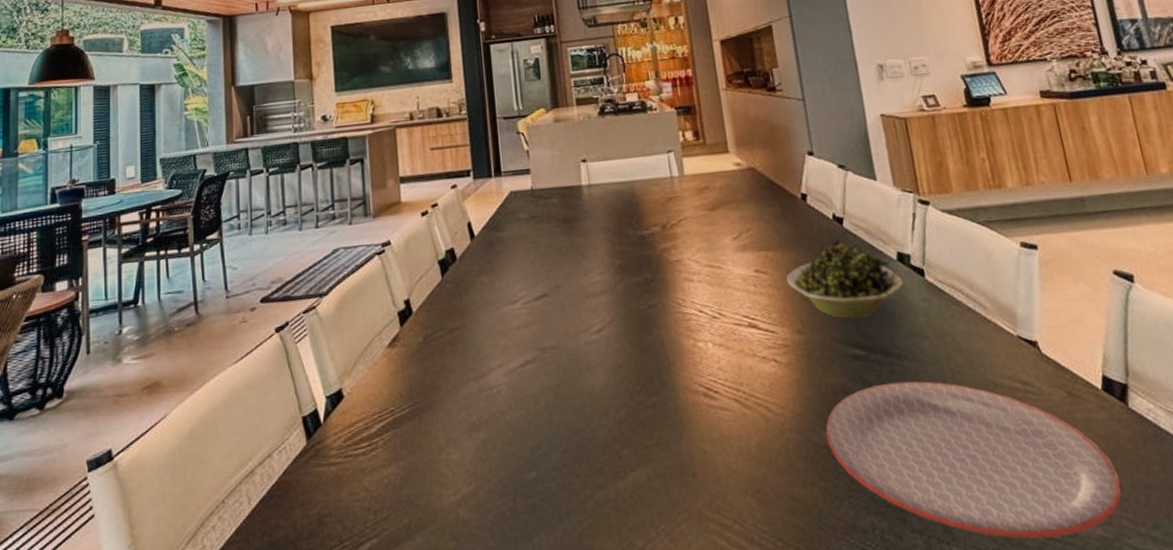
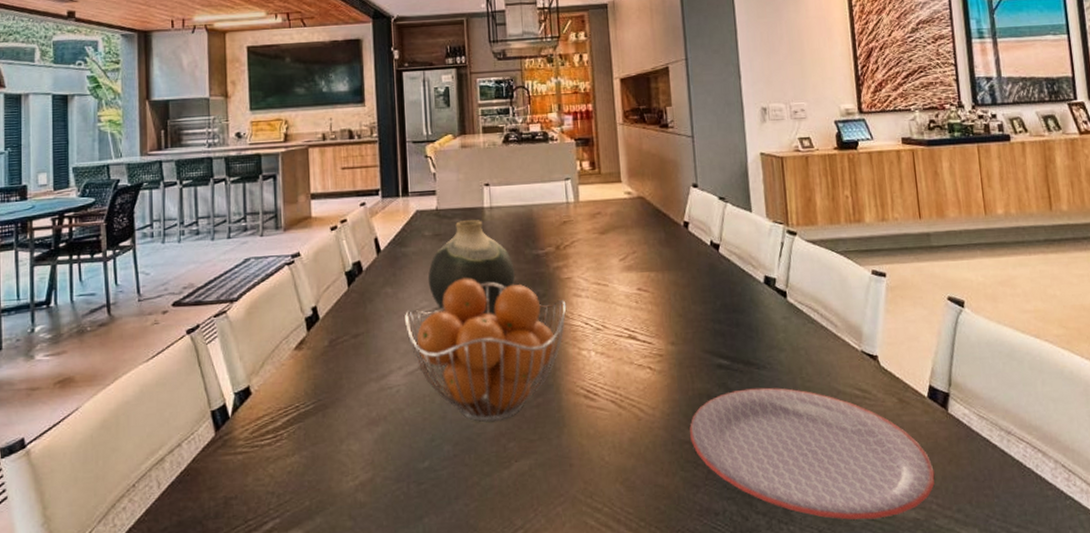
fruit basket: none [503,263,678,426] -> present [405,278,567,423]
vase: none [525,199,620,306] -> present [428,220,515,317]
bowl: present [786,240,903,319] -> none [665,264,768,333]

